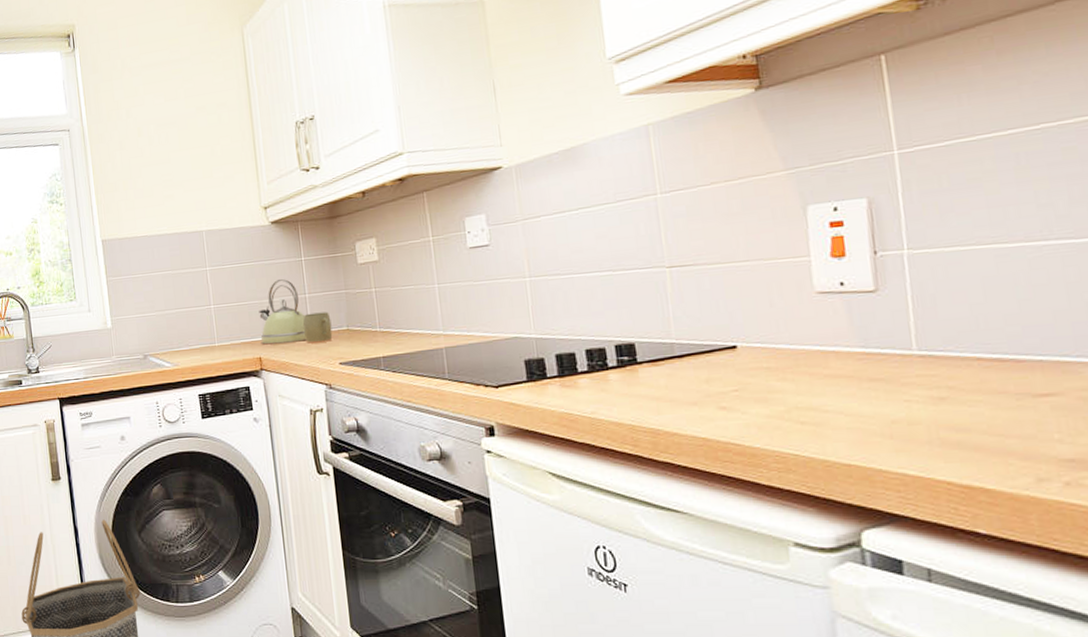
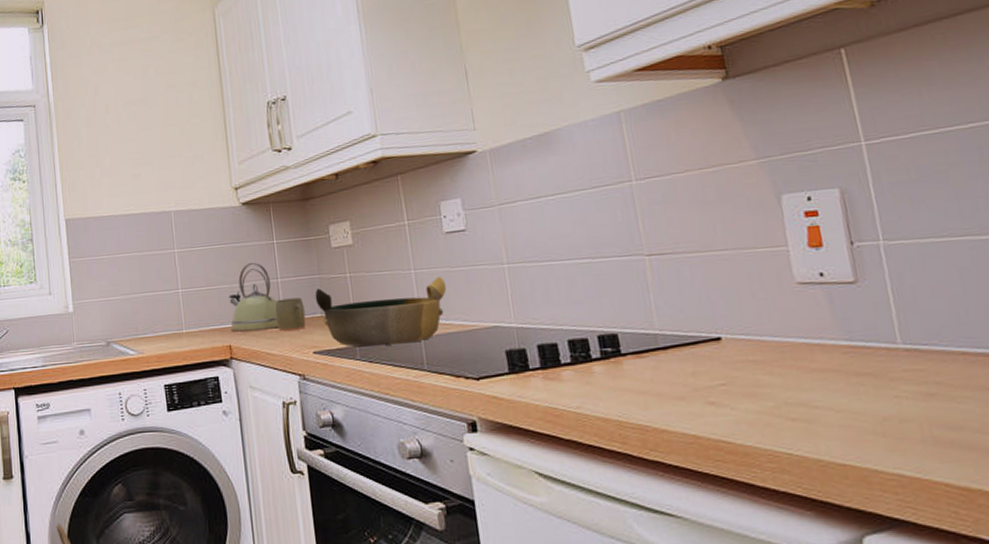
cooking pot: none [341,289,469,358] -> present [315,276,447,347]

